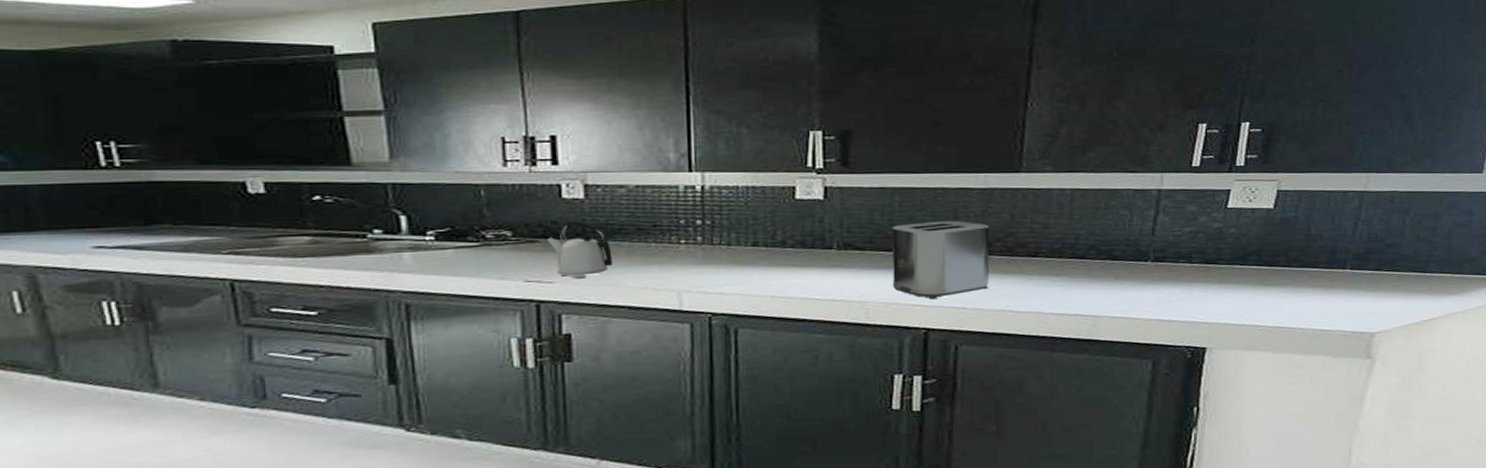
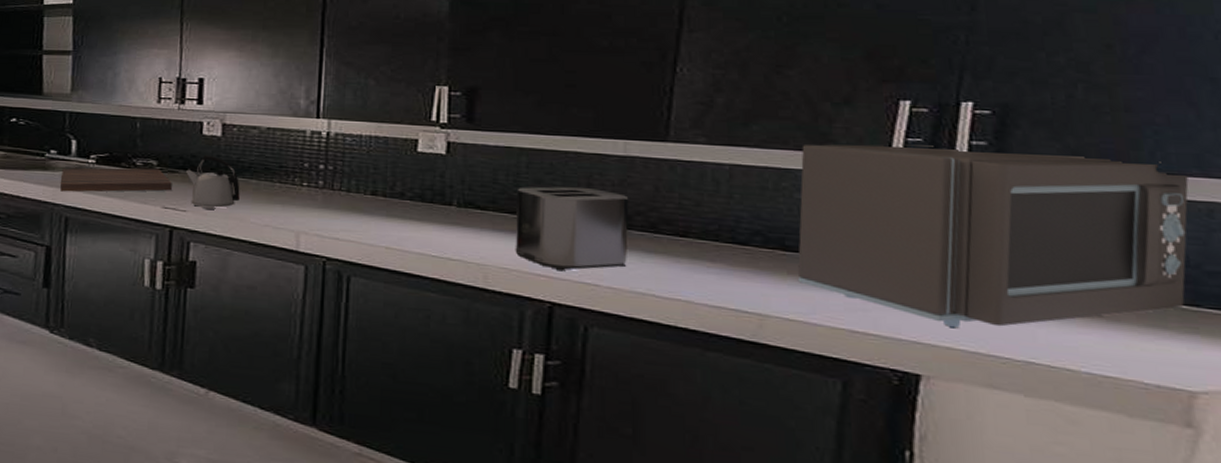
cutting board: none [392,239,533,276] -> present [60,167,172,193]
microwave: none [1122,161,1382,307] -> present [797,144,1189,327]

